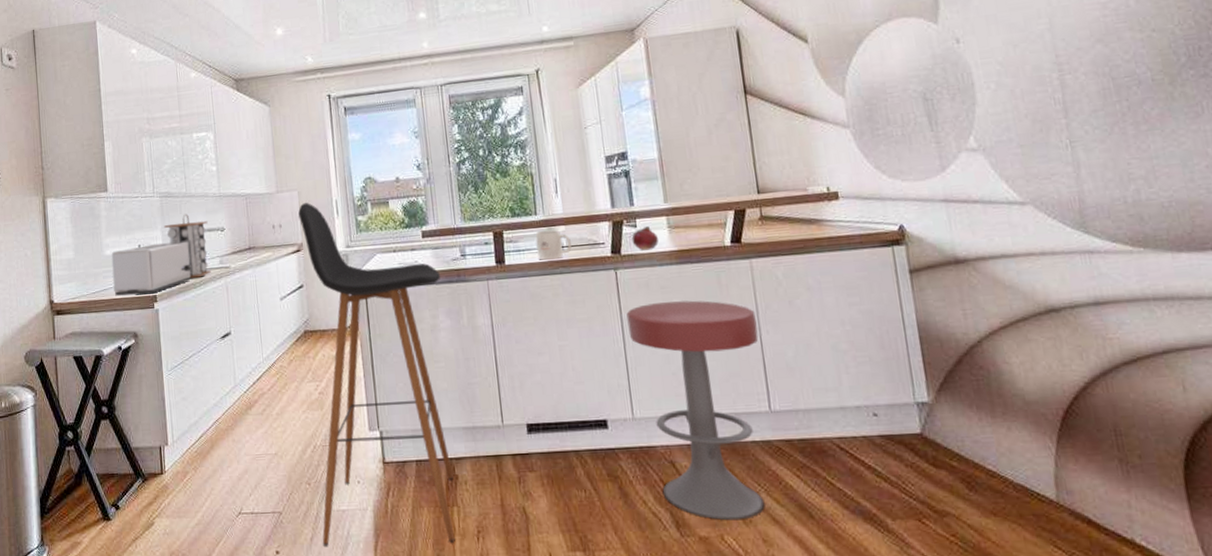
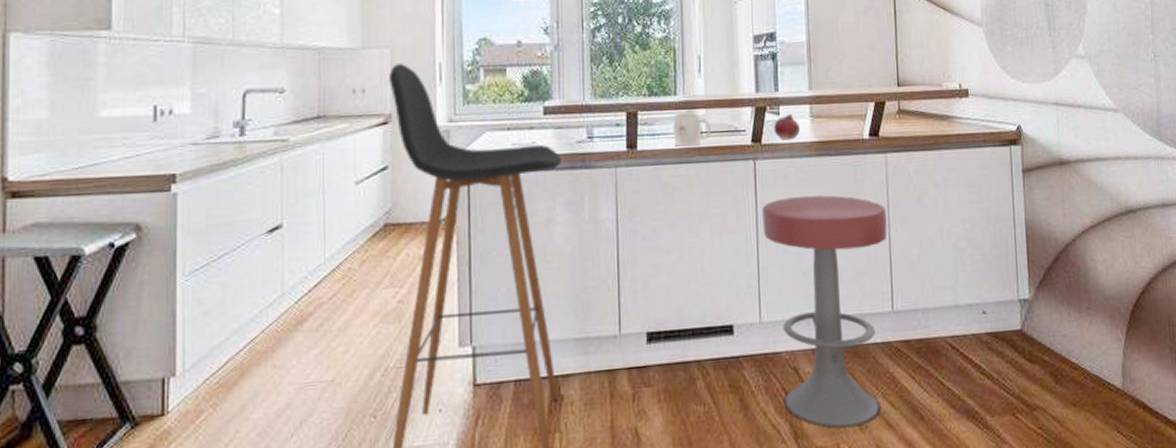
toaster: present [111,241,191,296] -> none [109,103,231,174]
spice rack: present [163,213,211,279] -> none [195,67,261,154]

